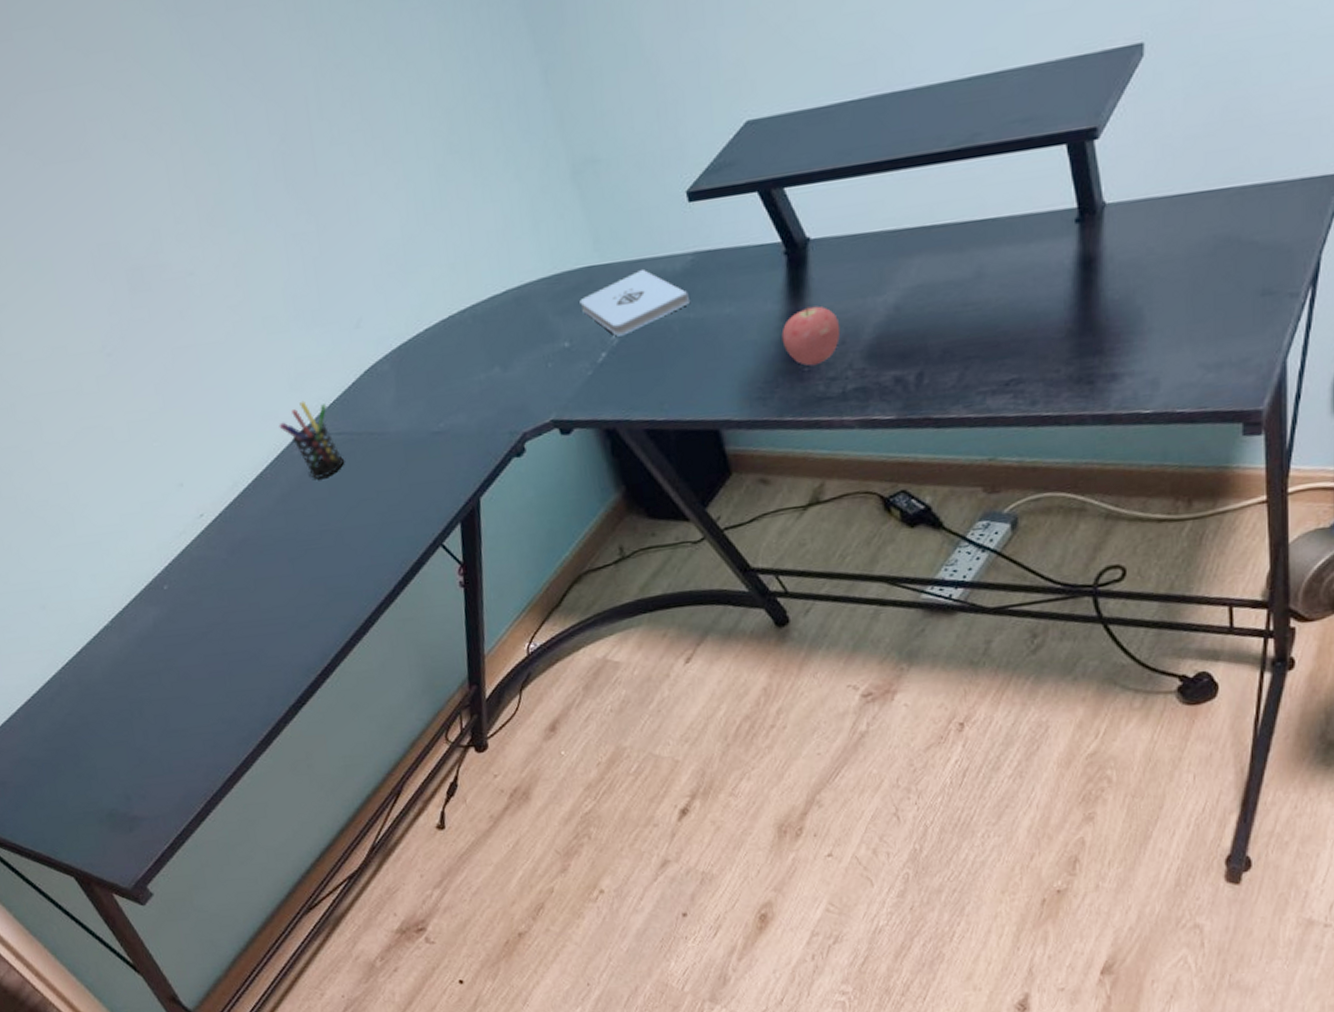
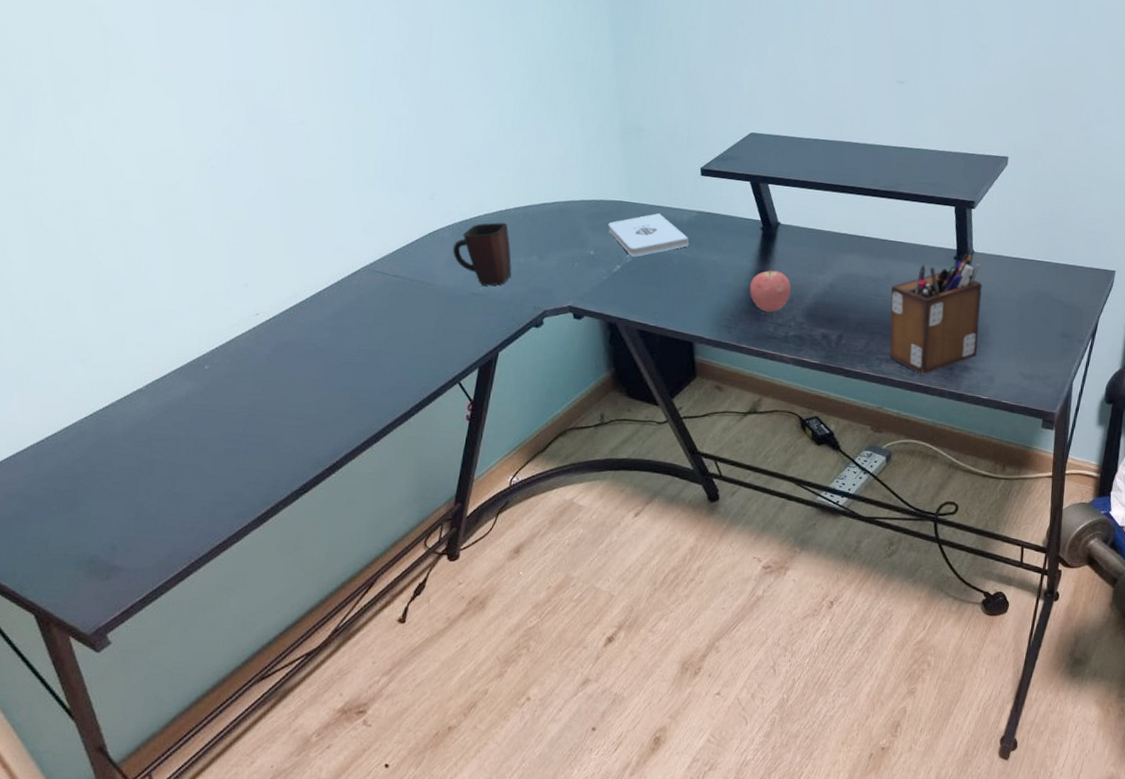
pen holder: present [279,400,344,479] -> none [345,243,393,308]
mug: none [396,333,473,420] -> present [452,222,512,286]
desk organizer: none [984,204,1127,400] -> present [889,251,983,375]

